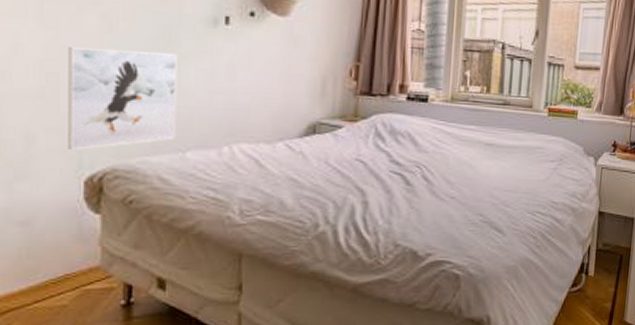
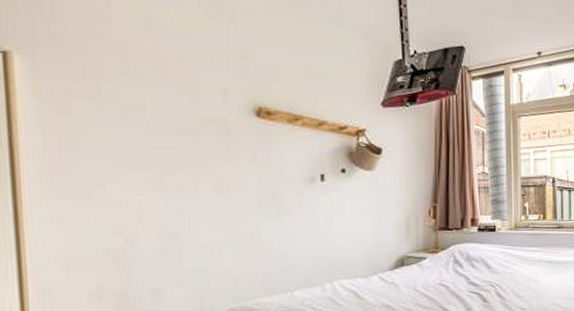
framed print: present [68,47,178,150] -> none [187,210,285,298]

